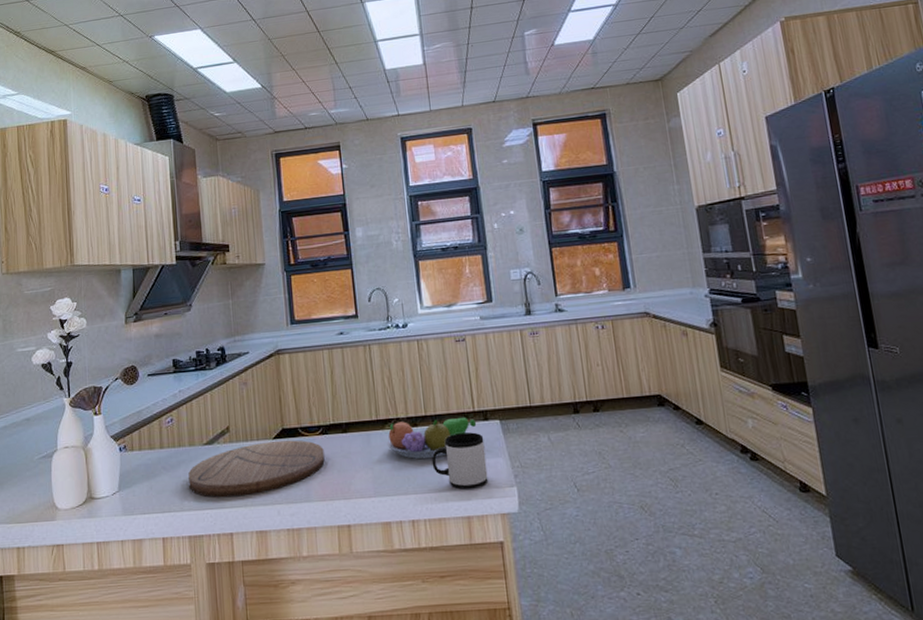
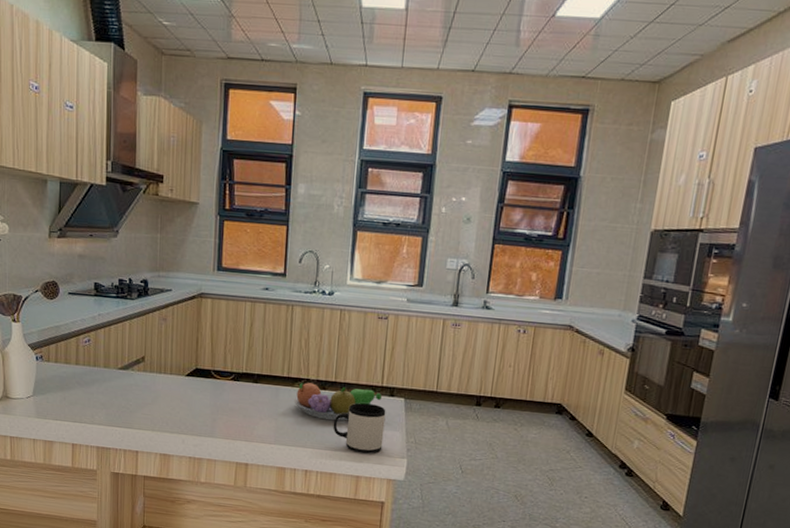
cutting board: present [188,440,325,498] -> none [101,377,233,422]

